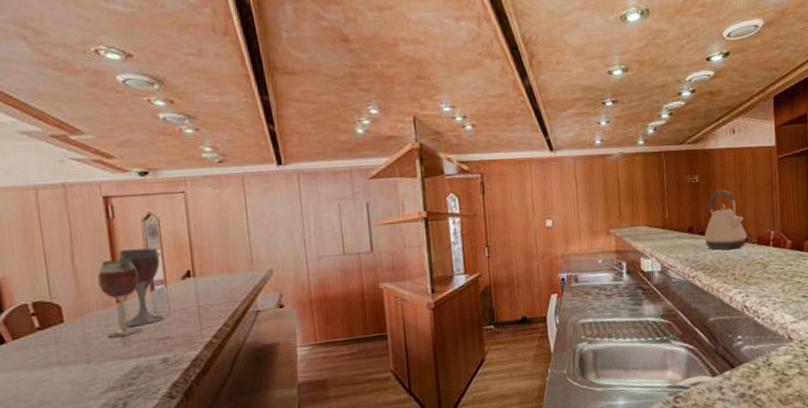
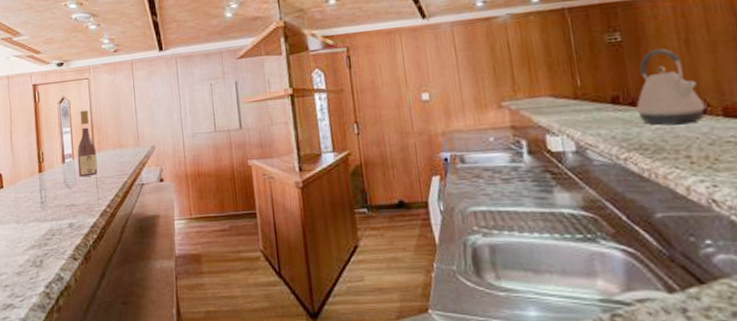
wineglass: present [97,259,142,338] -> none [26,136,55,203]
cup: present [117,248,163,326] -> none [40,126,70,193]
wine bottle: none [171,229,200,306] -> present [77,110,98,177]

